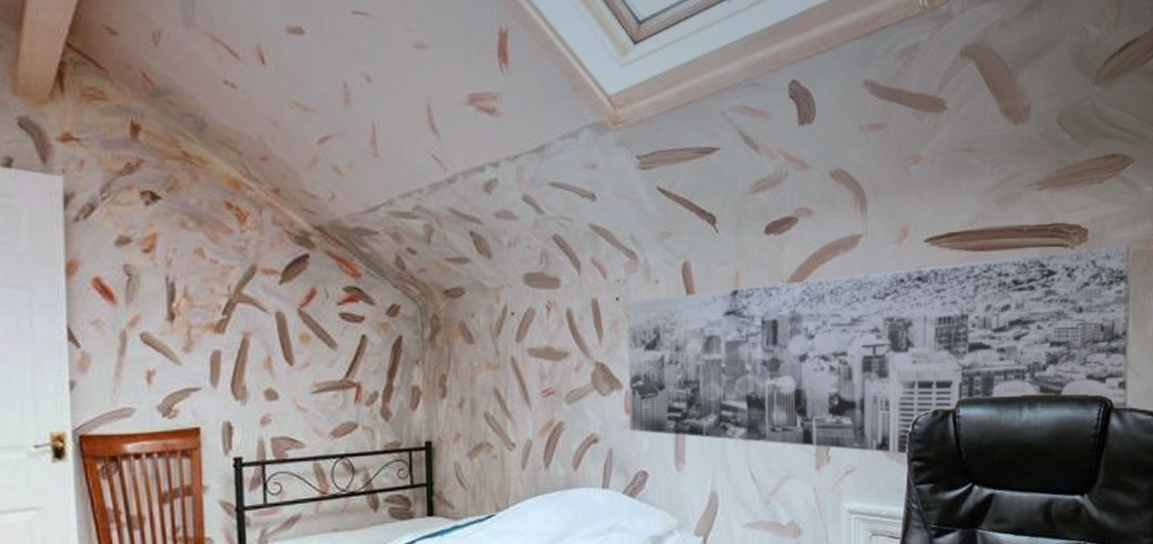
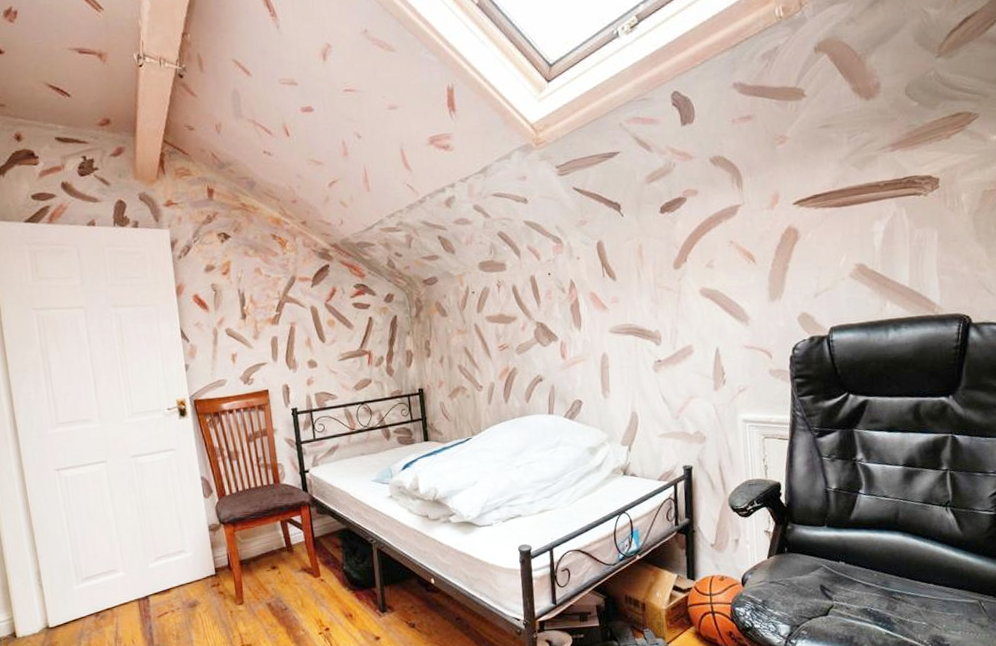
wall art: present [628,245,1131,454] -> none [558,187,986,374]

